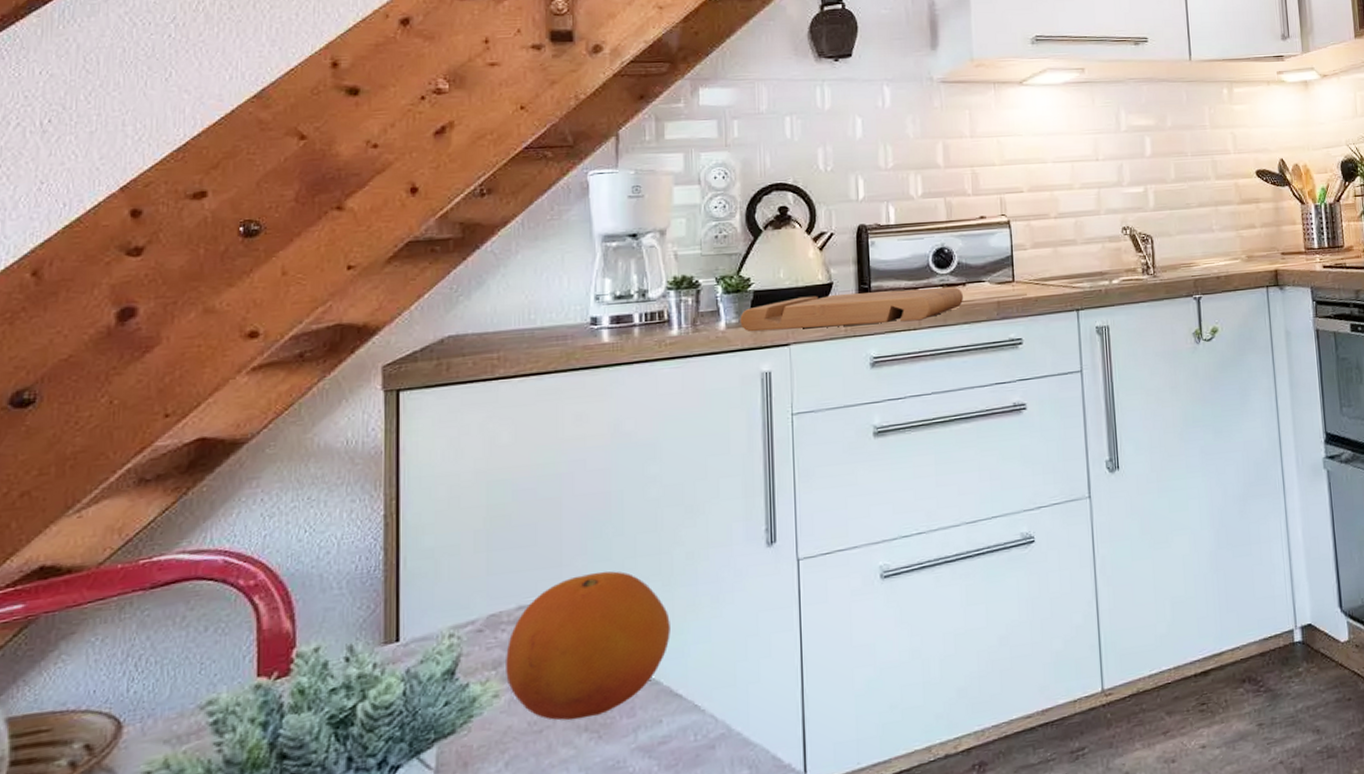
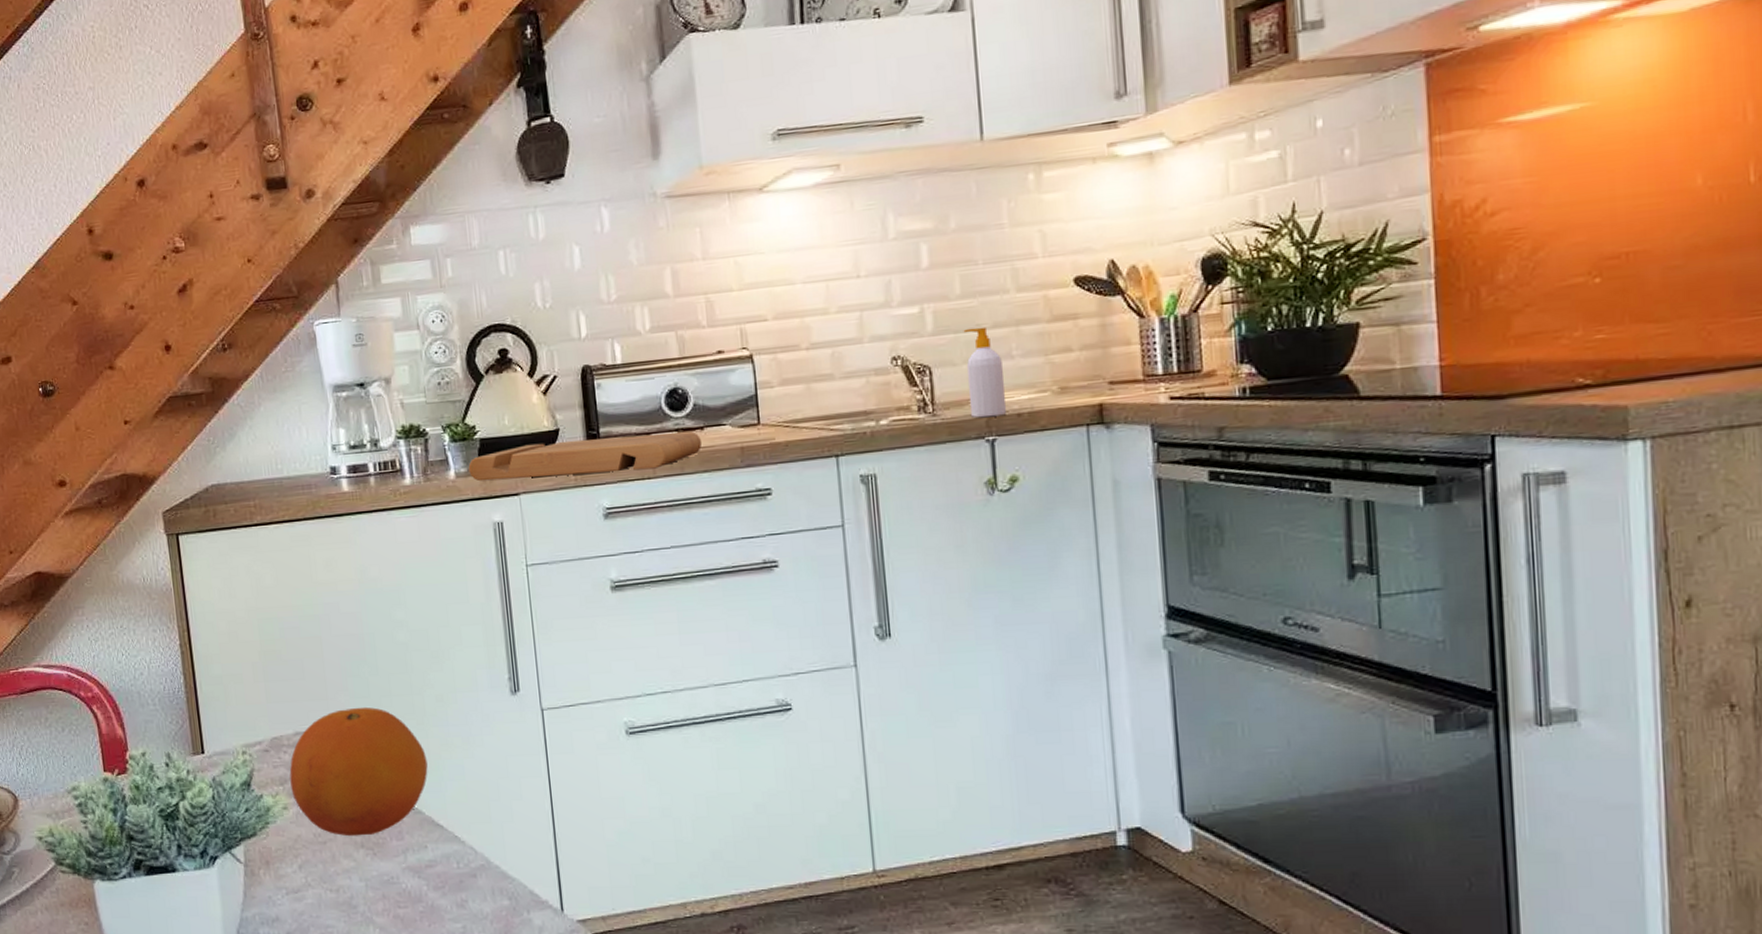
soap bottle: none [1177,205,1208,280] -> present [963,326,1006,419]

